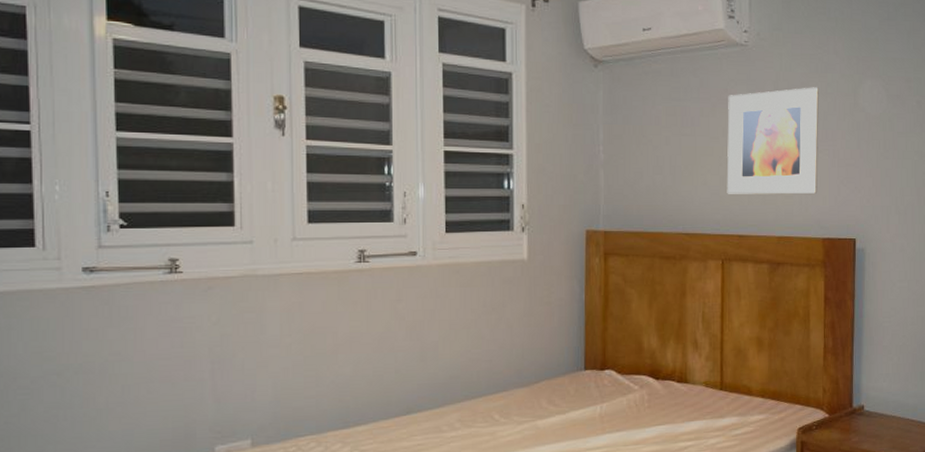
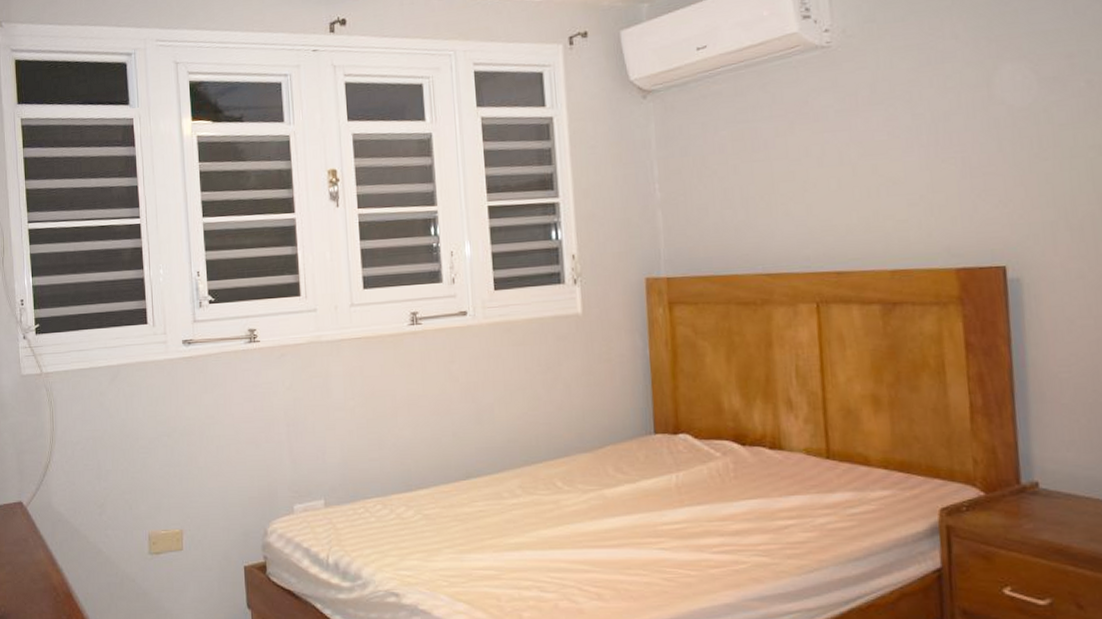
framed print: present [726,87,820,195] -> none [809,82,943,224]

